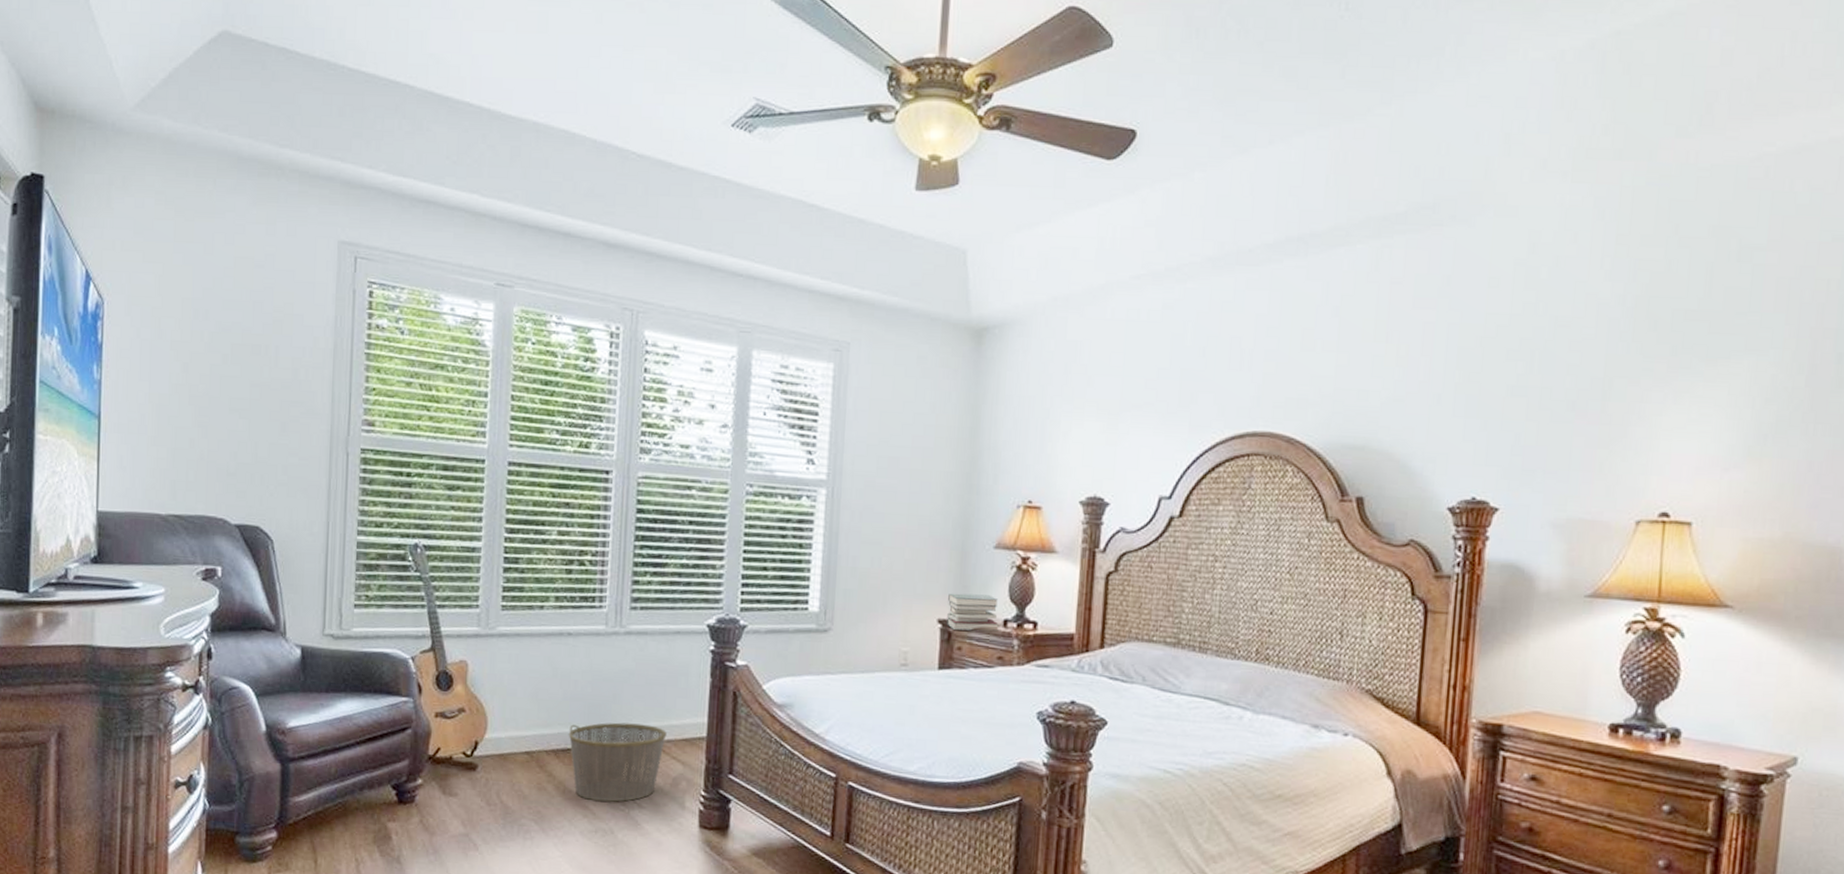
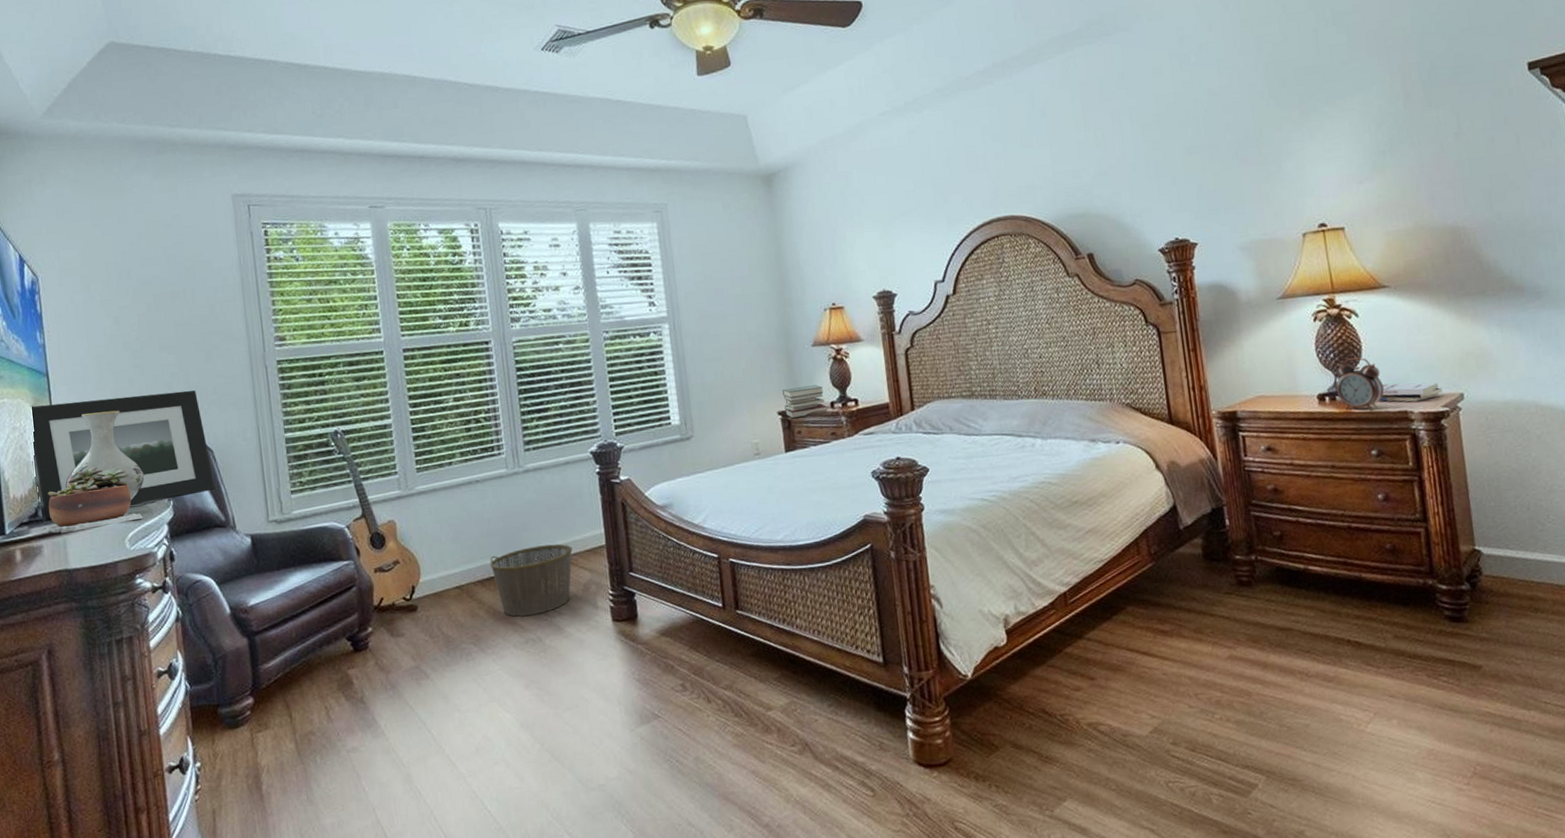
picture frame: none [69,450,270,589] -> present [29,390,216,524]
succulent plant: none [72,533,184,605] -> present [43,466,144,534]
vase: none [102,470,191,595] -> present [65,410,144,514]
alarm clock: none [1634,686,1698,758] -> present [1335,357,1385,412]
books: none [1688,726,1772,756] -> present [1380,382,1443,402]

